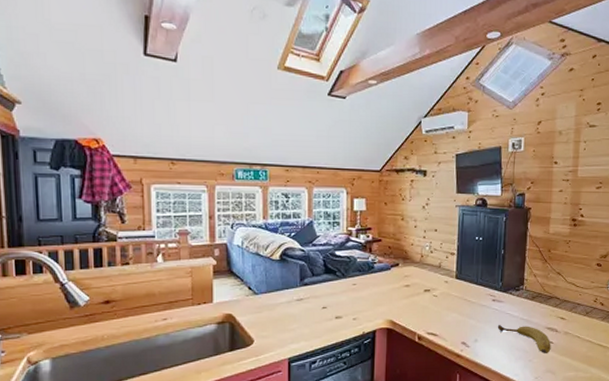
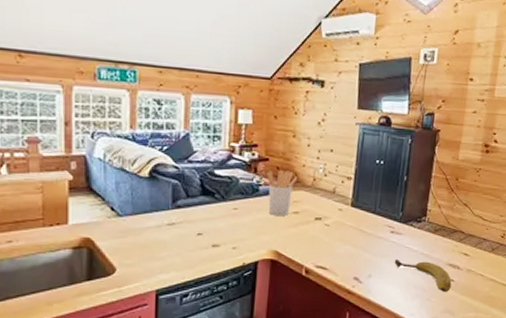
utensil holder: none [381,249,407,289] -> present [267,170,298,215]

